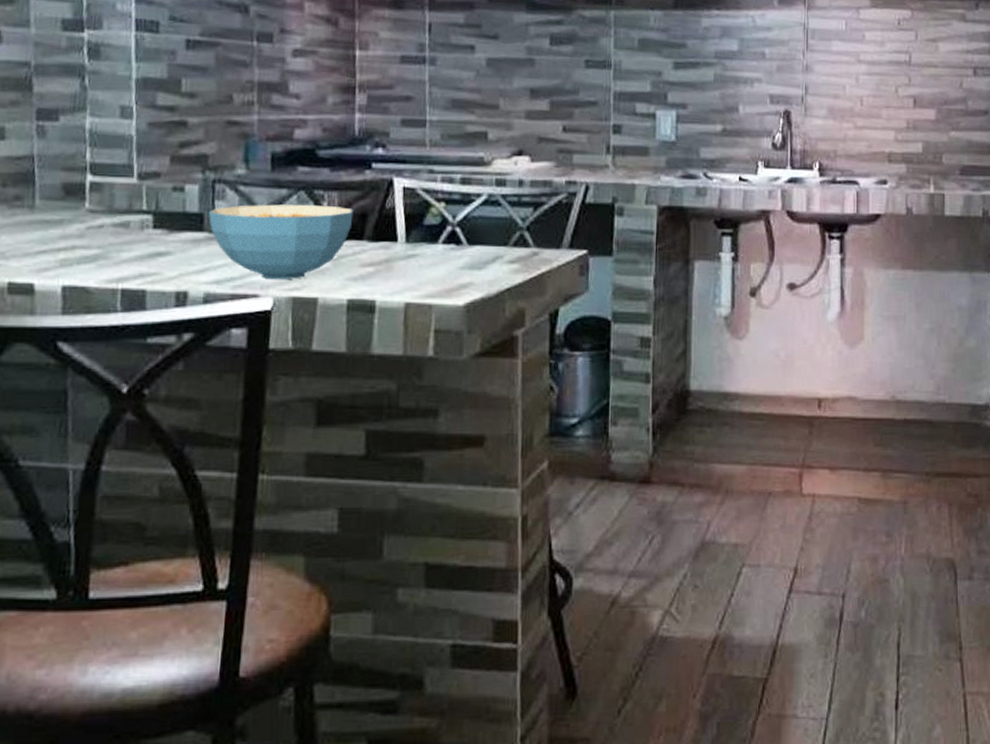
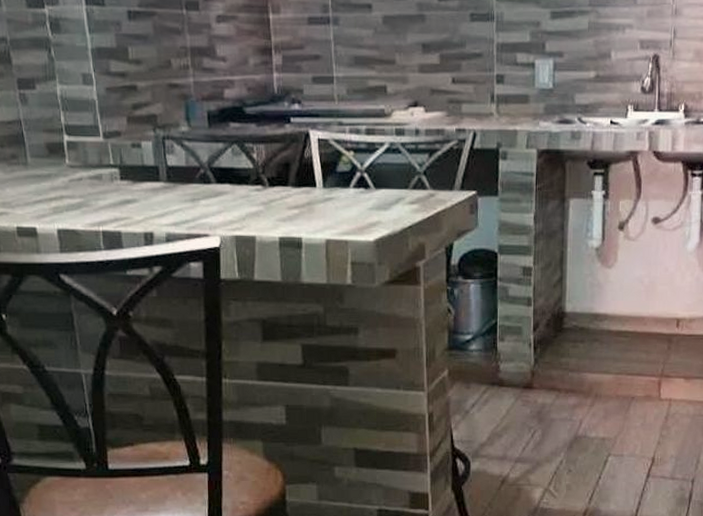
cereal bowl: present [209,204,354,280] -> none [163,157,279,222]

